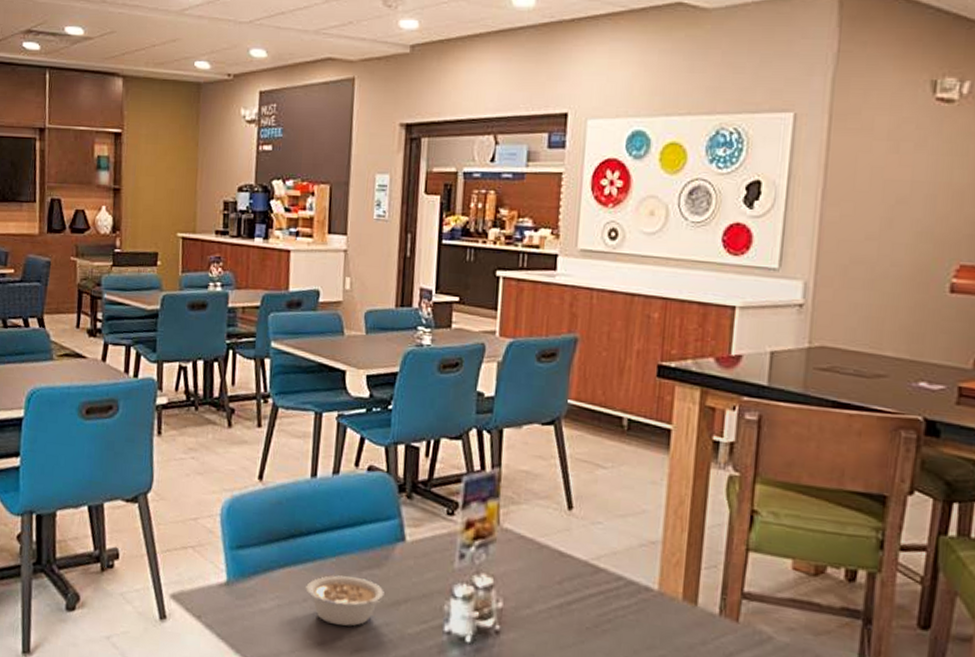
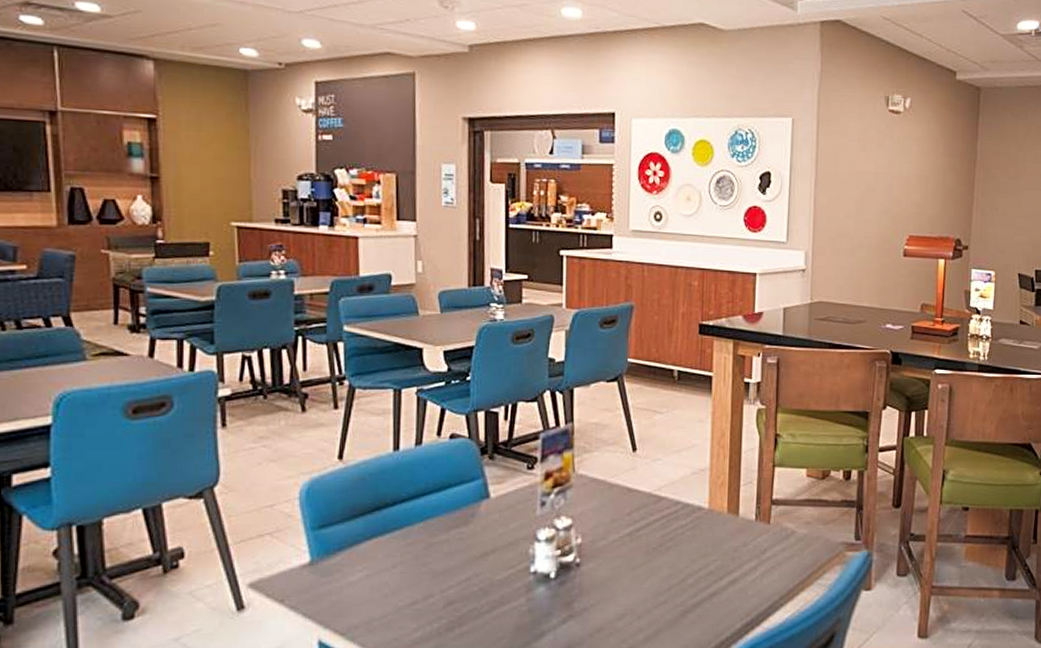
legume: present [306,575,384,627] -> none [394,538,473,585]

